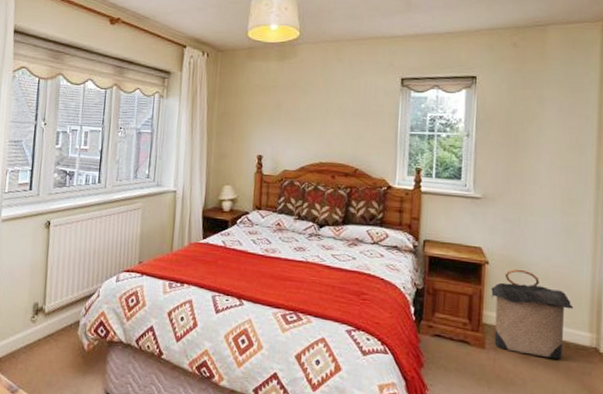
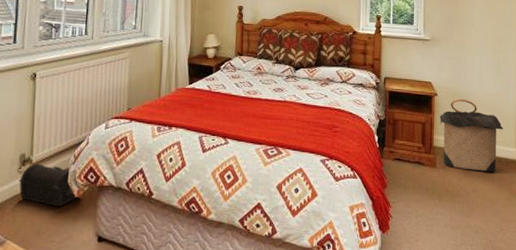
treasure chest: none [32,313,88,360] -> present [19,163,78,207]

